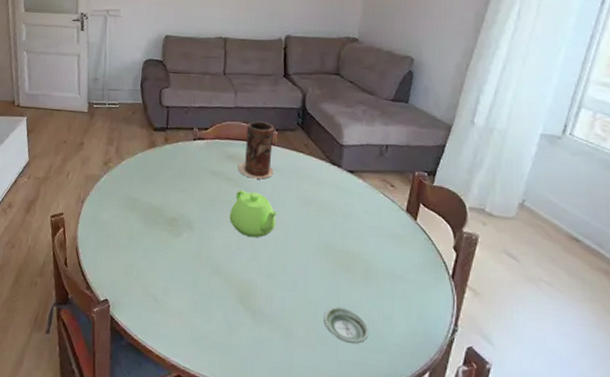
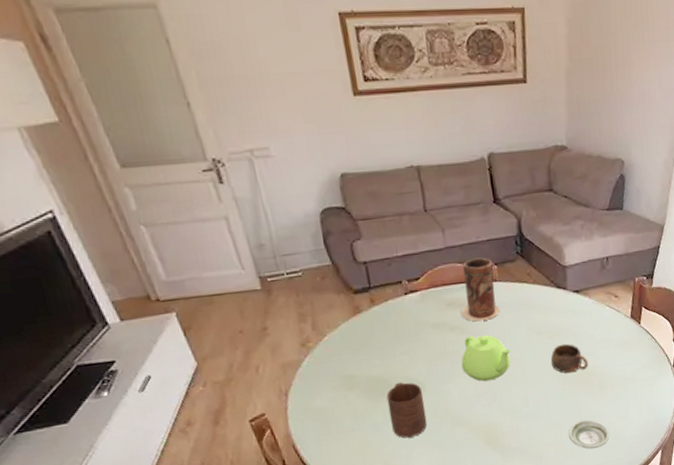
cup: none [158,216,191,272] -> present [386,382,427,438]
cup: none [315,220,355,253] -> present [550,343,589,374]

